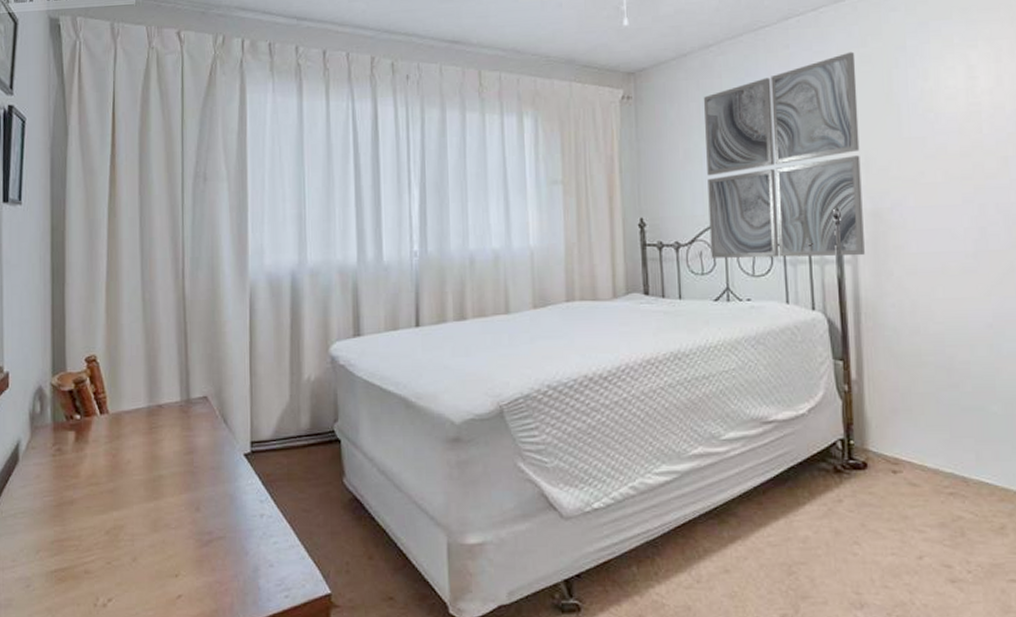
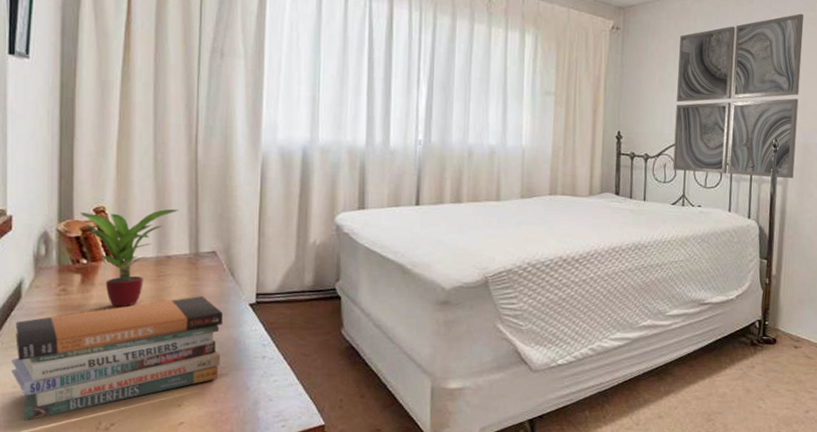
book stack: none [10,448,217,598] -> present [11,296,223,421]
potted plant: none [72,352,169,466] -> present [80,208,179,307]

